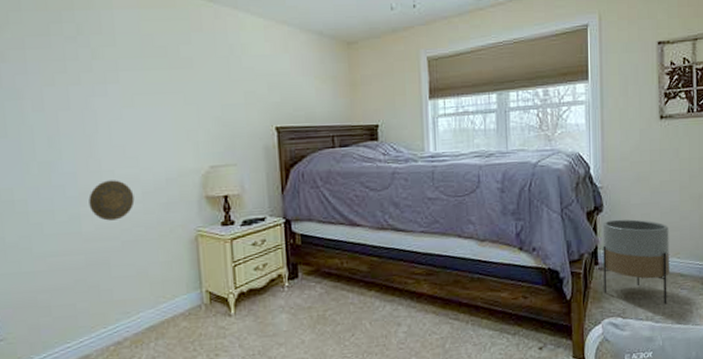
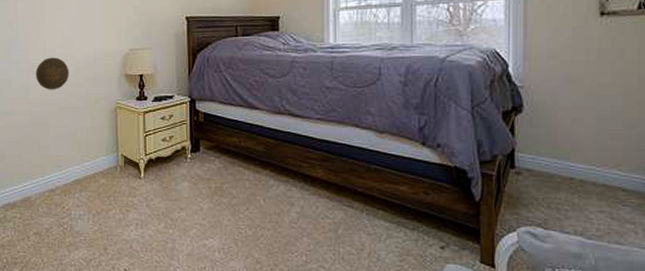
planter: present [602,219,669,304] -> none [521,122,608,220]

